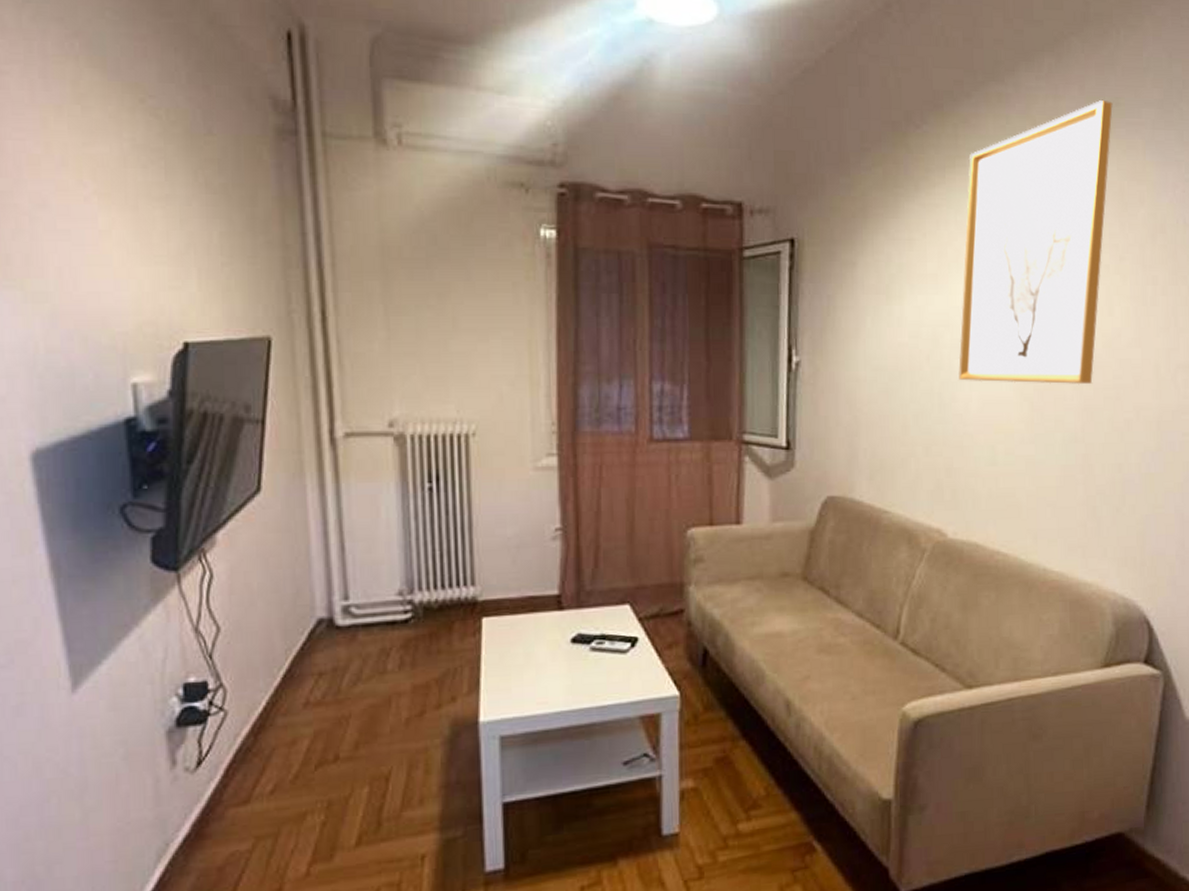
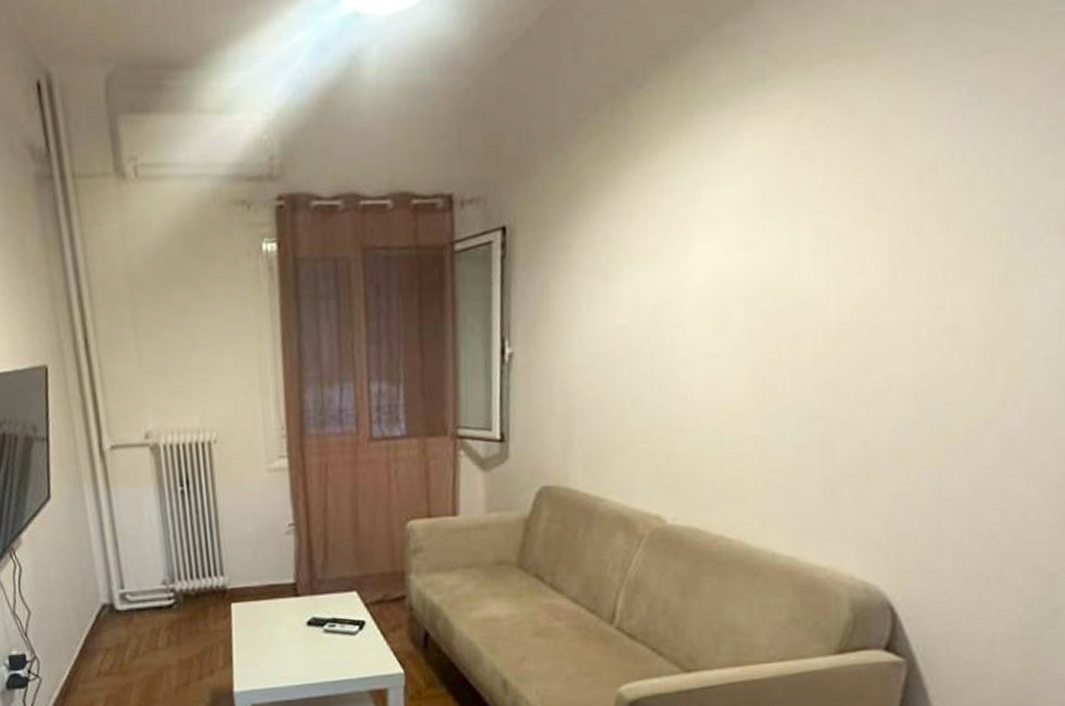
wall art: present [958,100,1113,385] -> none [681,21,876,361]

